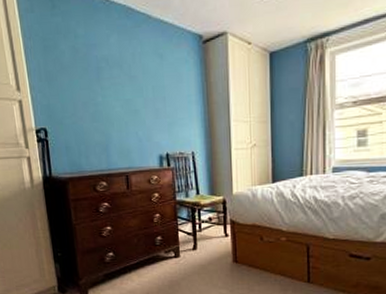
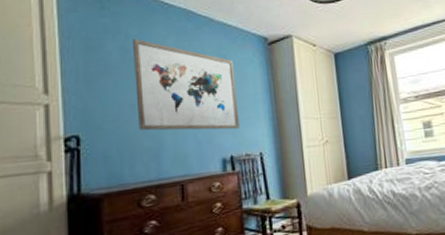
wall art: none [81,38,174,129] -> present [133,39,240,131]

